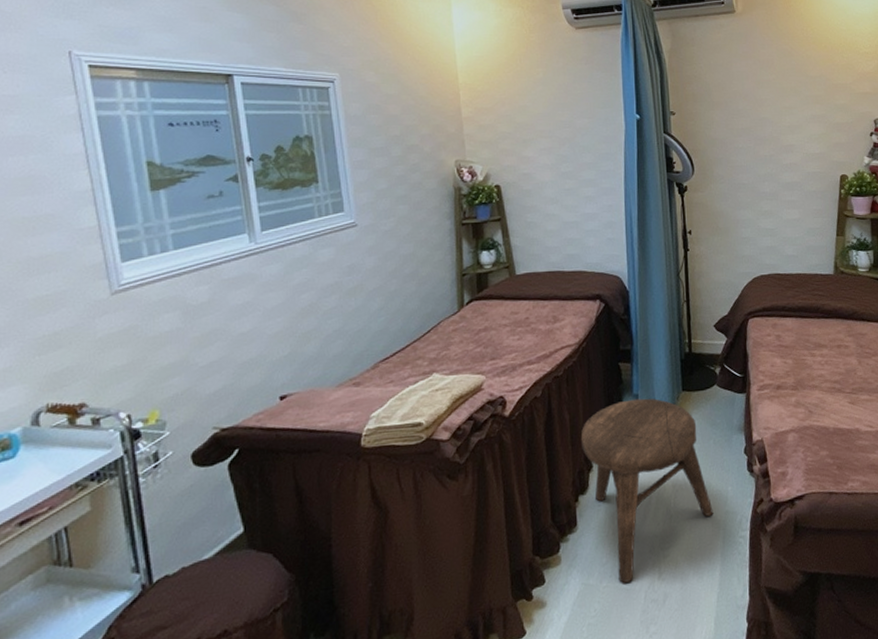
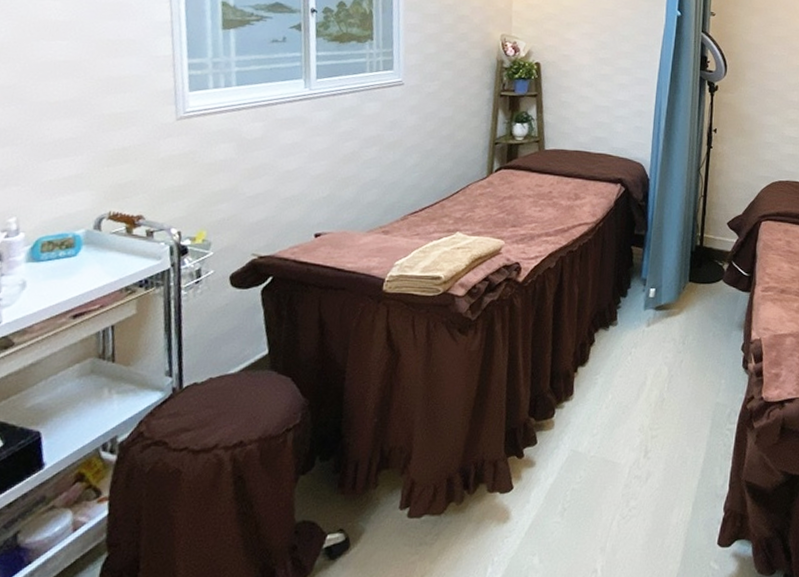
stool: present [580,398,713,583] -> none [586,283,705,456]

